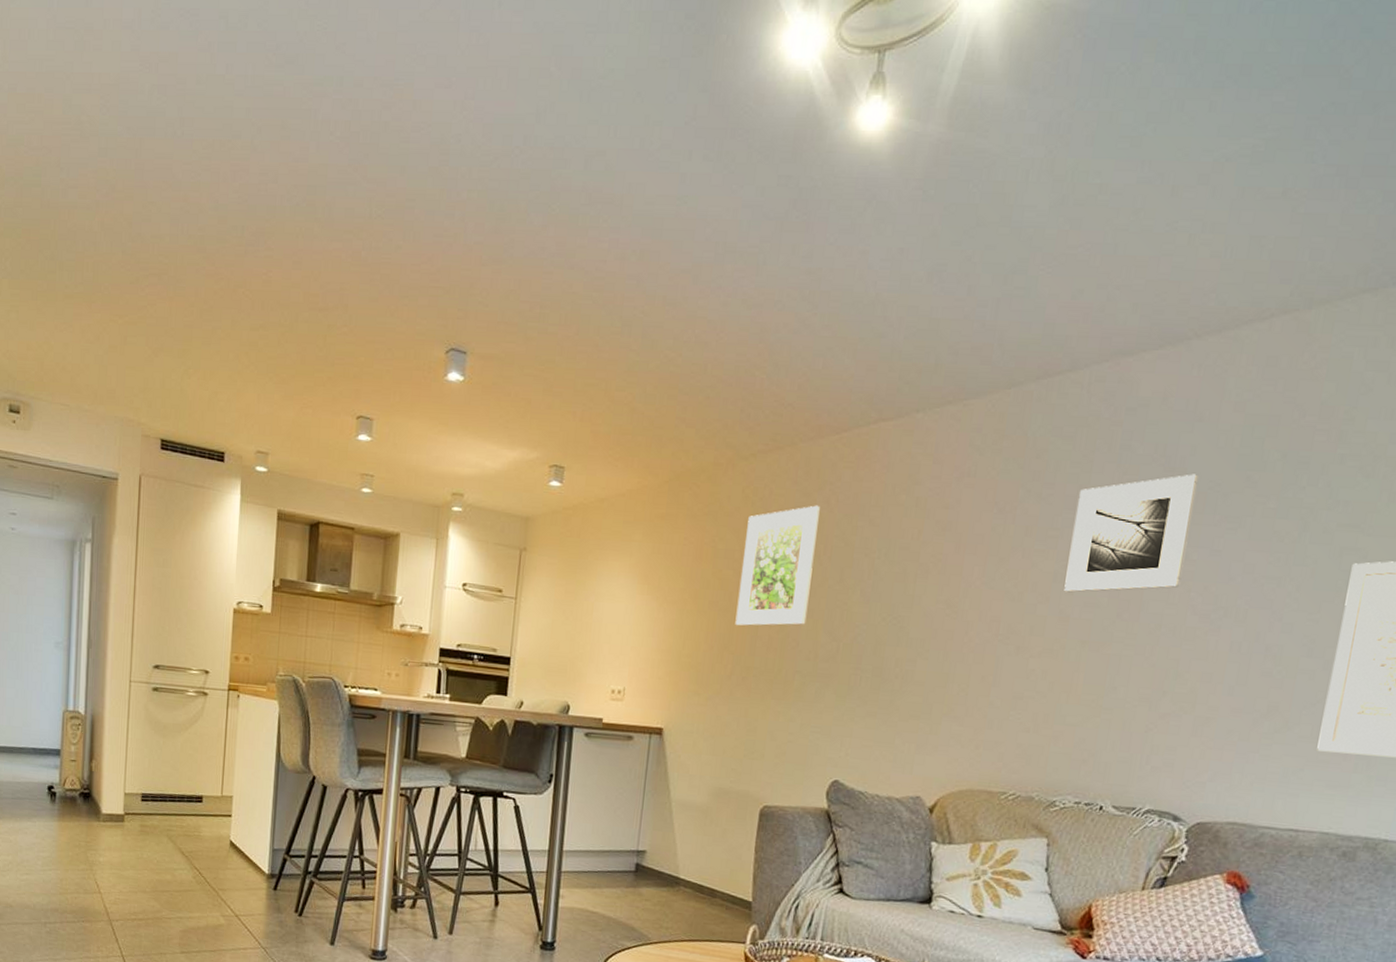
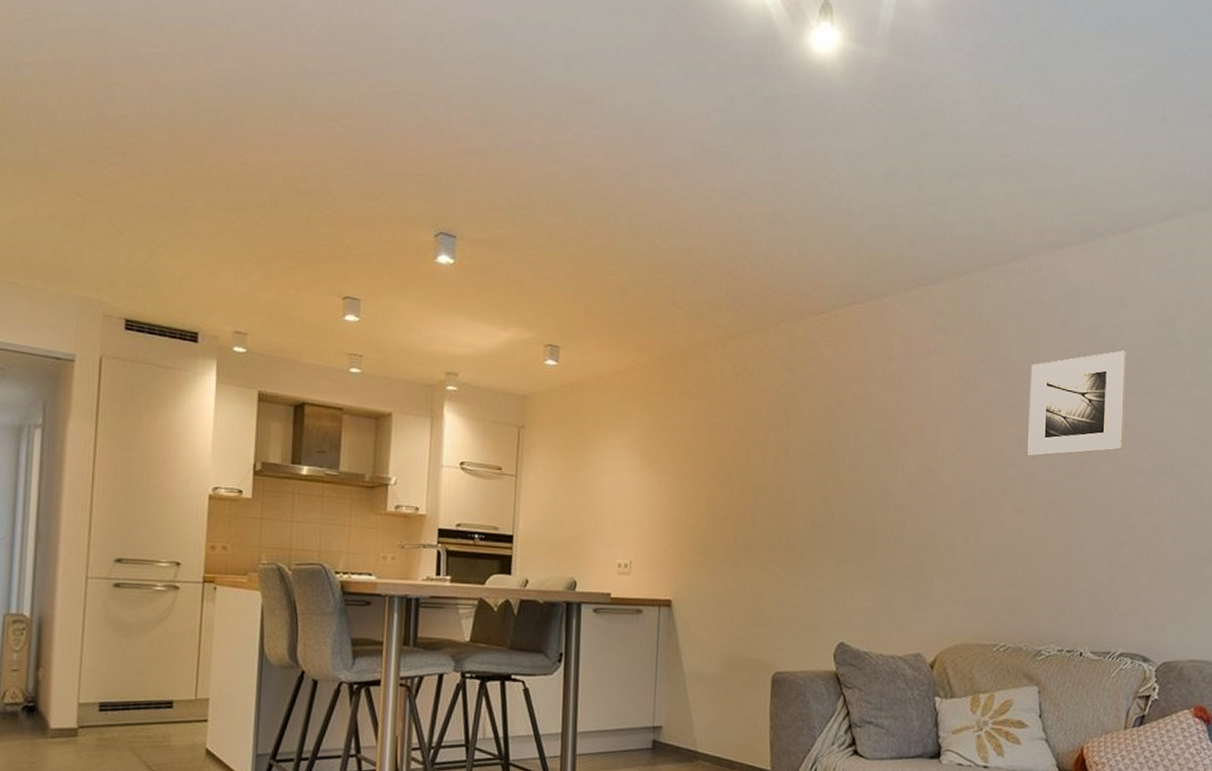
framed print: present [735,505,820,626] -> none [735,381,806,497]

